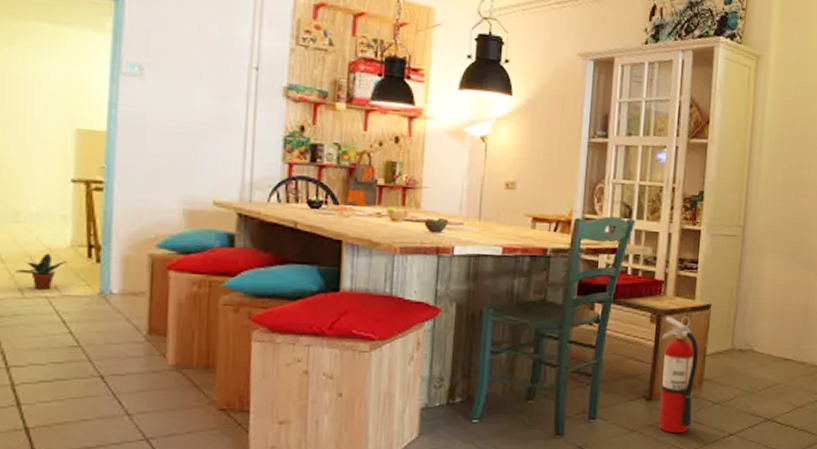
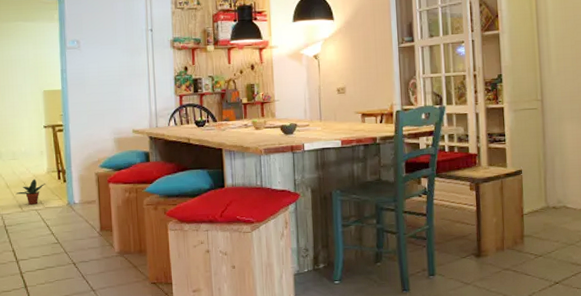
fire extinguisher: present [659,316,699,434] -> none [482,182,519,285]

